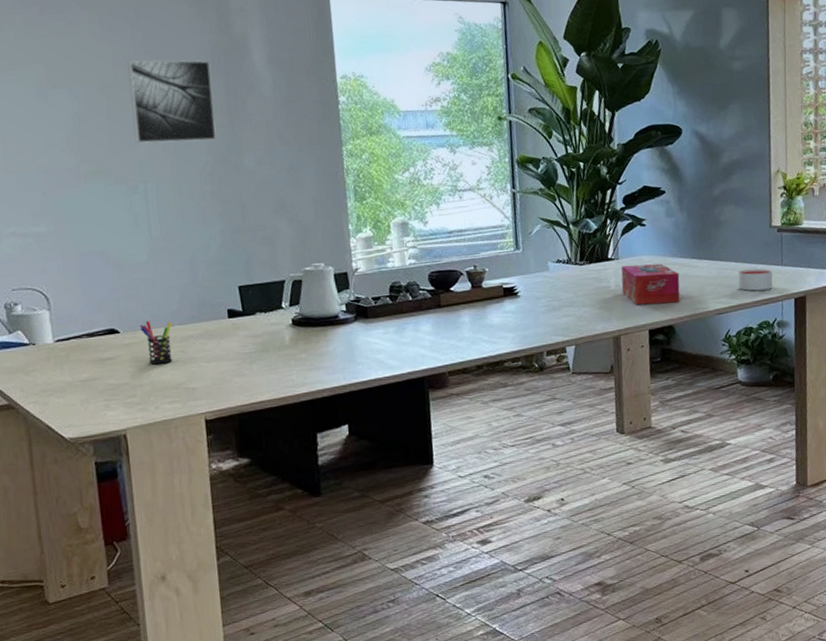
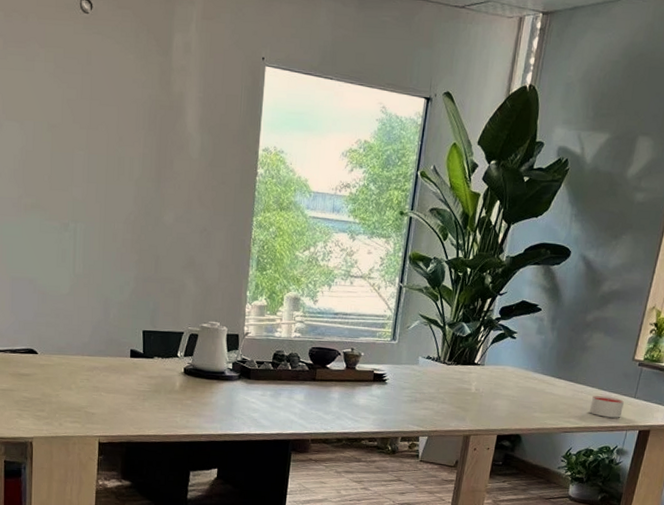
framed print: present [127,59,217,144] -> none [72,103,148,193]
pen holder: present [140,321,173,365] -> none [55,348,82,388]
tissue box: present [621,263,680,305] -> none [480,372,537,414]

